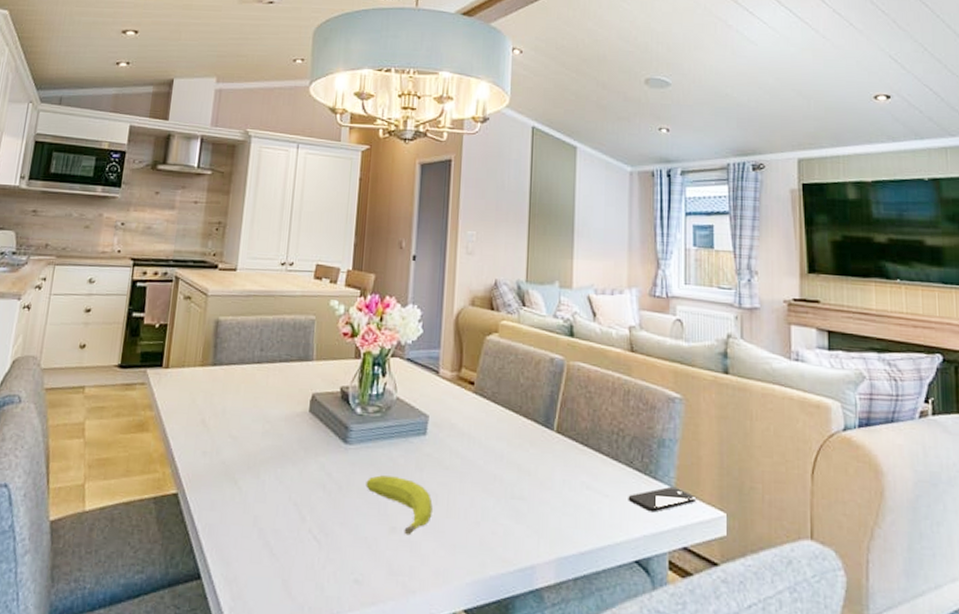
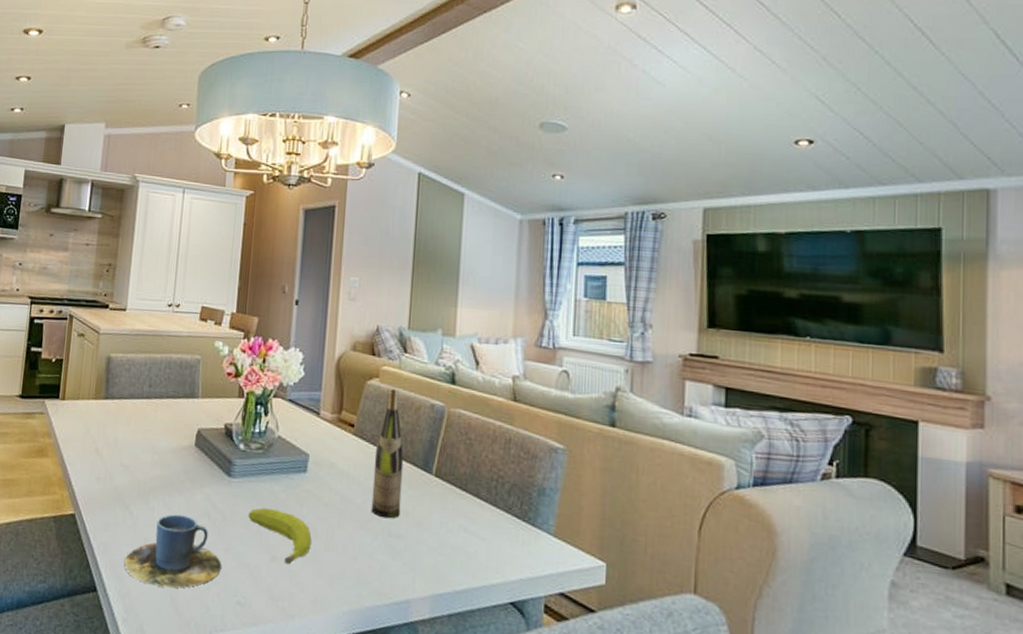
cup: none [231,487,338,570] -> present [124,514,222,588]
wine bottle: none [493,343,525,480] -> present [371,388,404,519]
smartphone: present [628,487,697,513] -> none [505,534,576,558]

